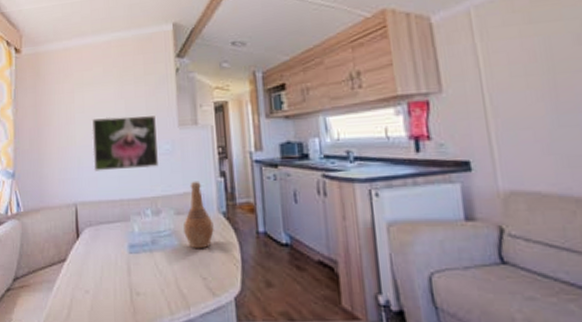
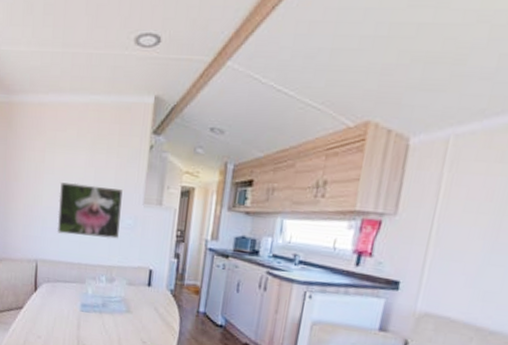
vase: present [184,181,214,249] -> none [132,257,161,318]

